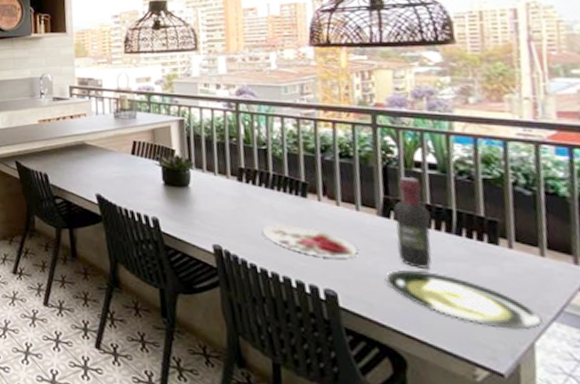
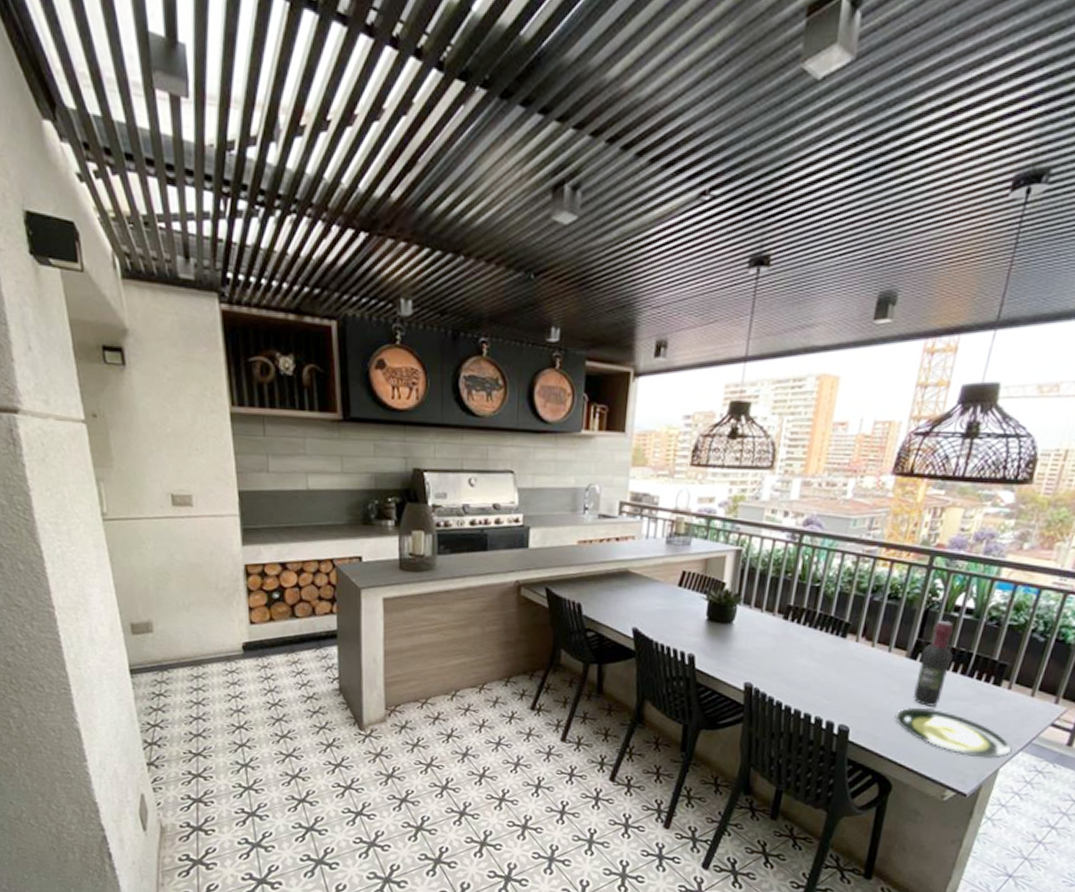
plate: present [262,225,358,259] -> none [795,664,879,697]

